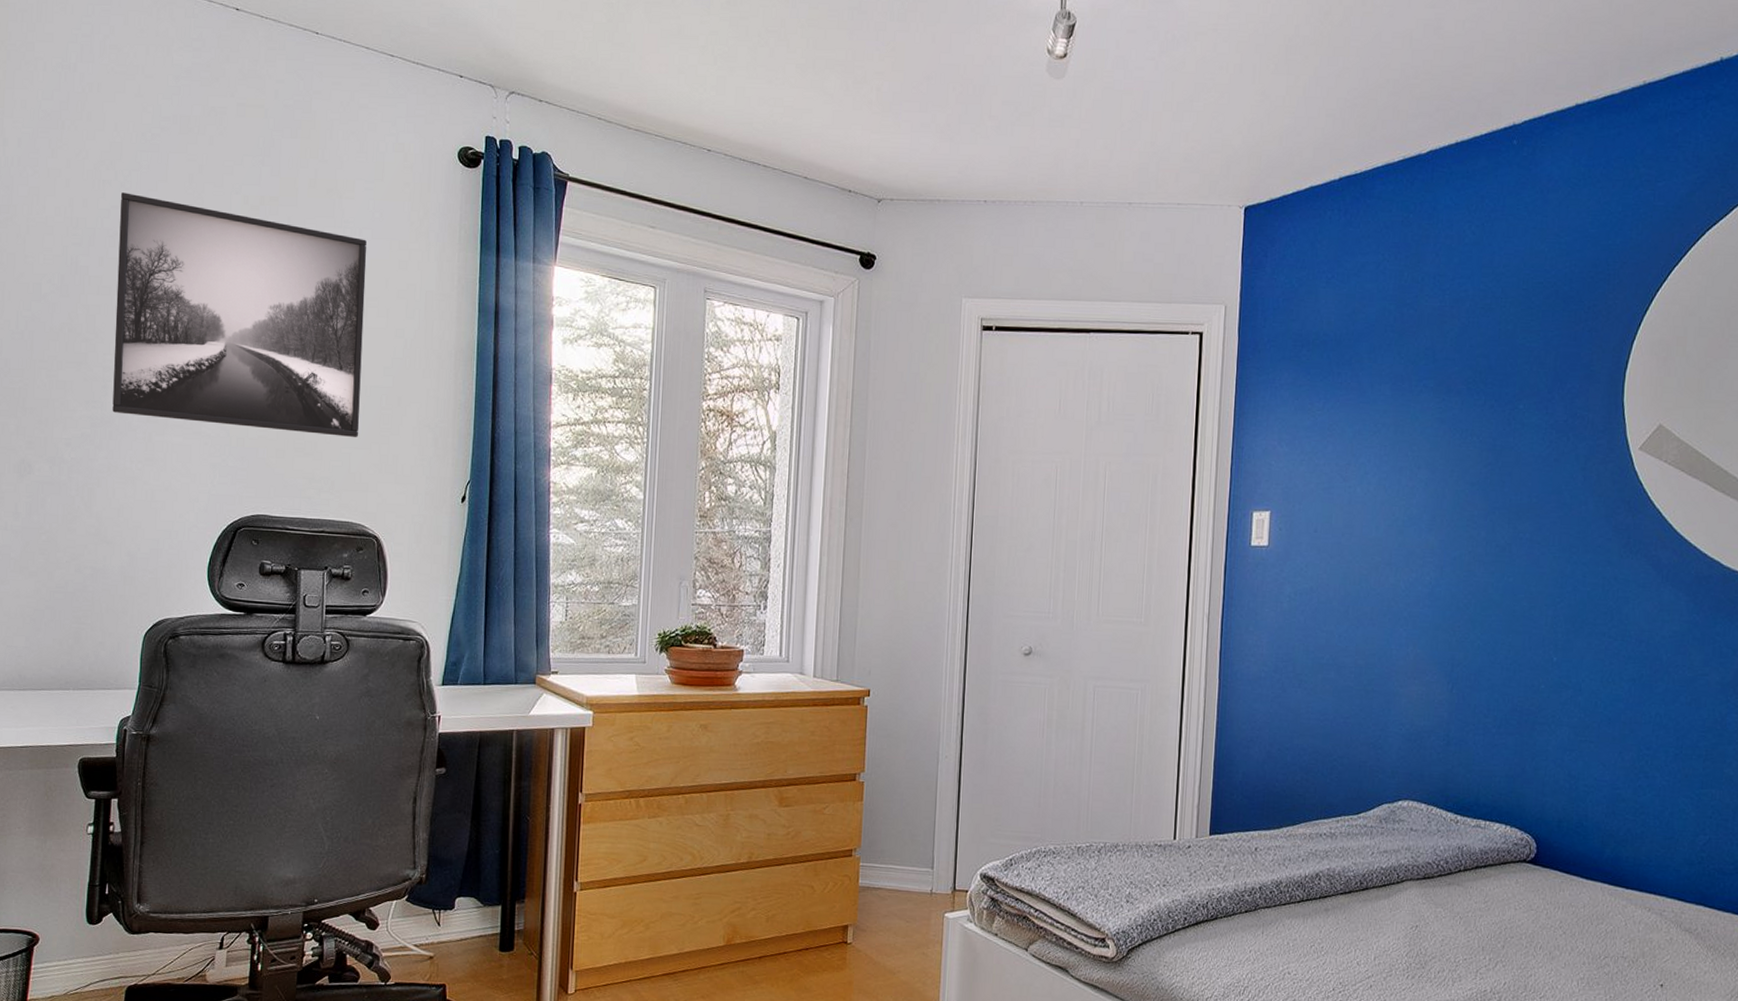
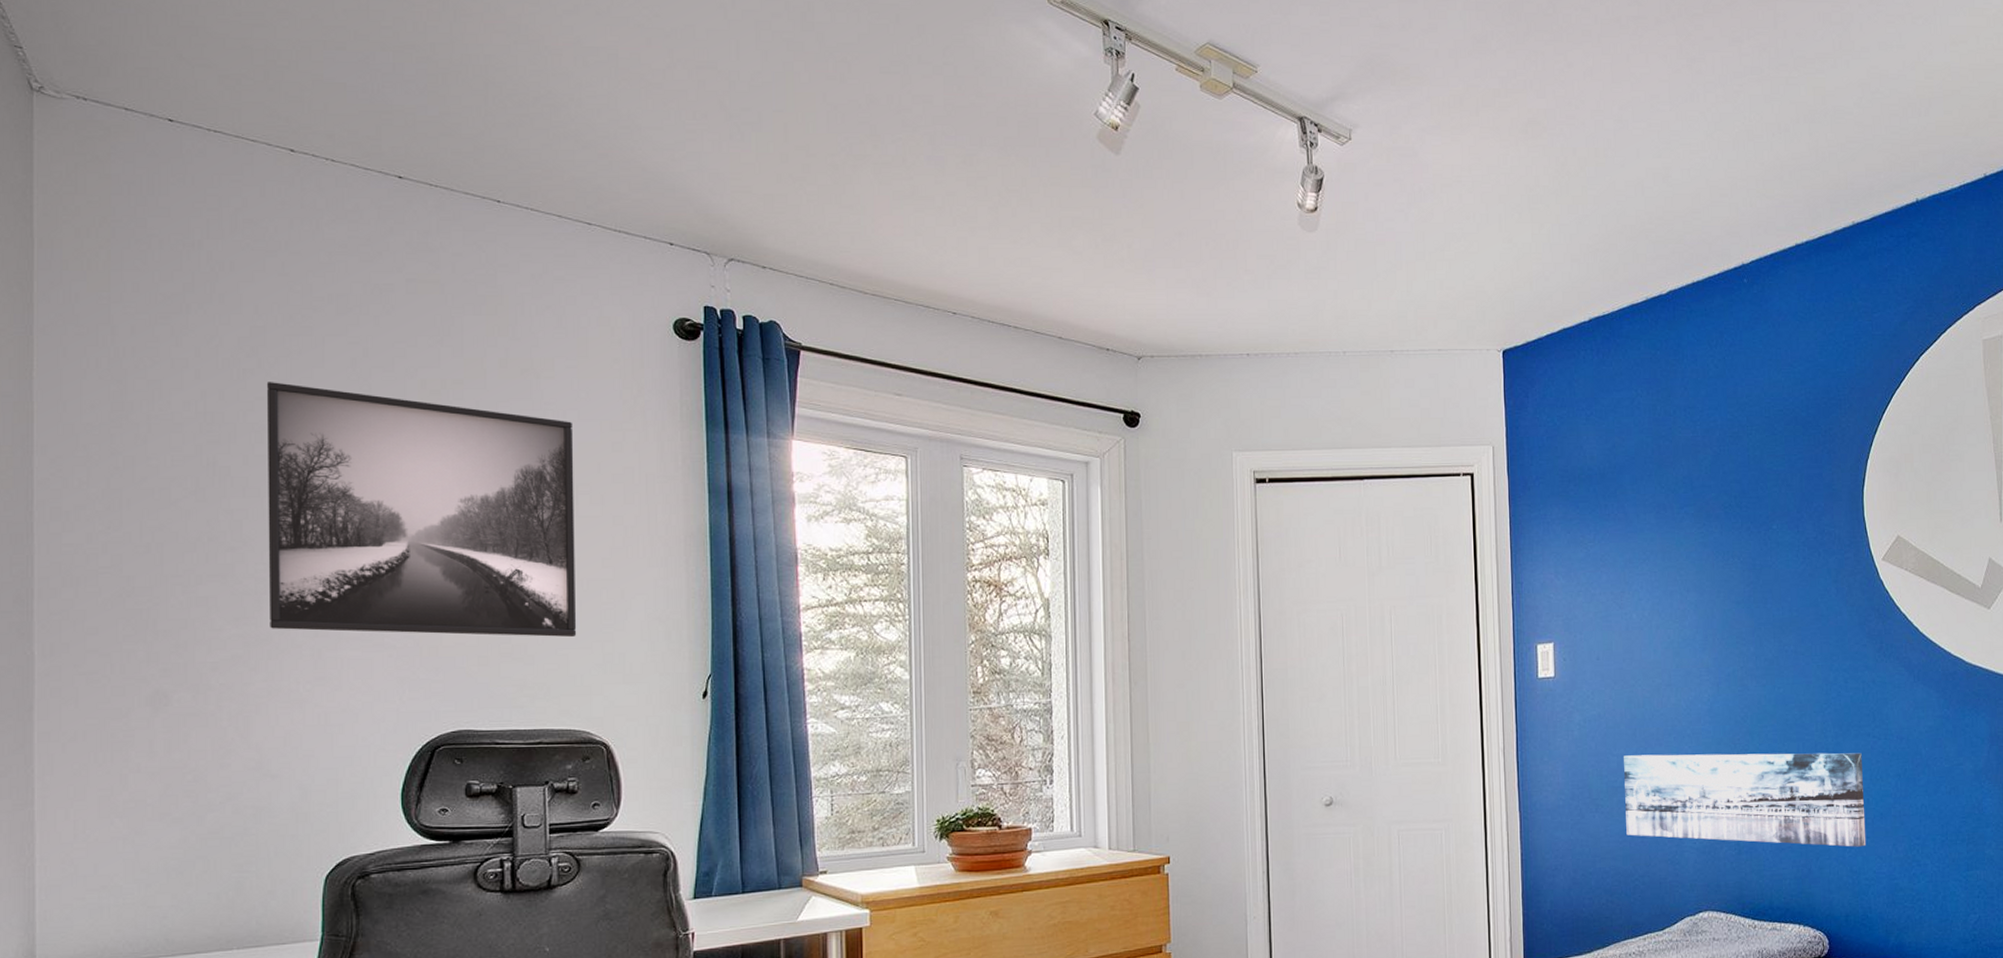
wall art: none [1329,632,1594,751] -> present [1624,753,1865,847]

